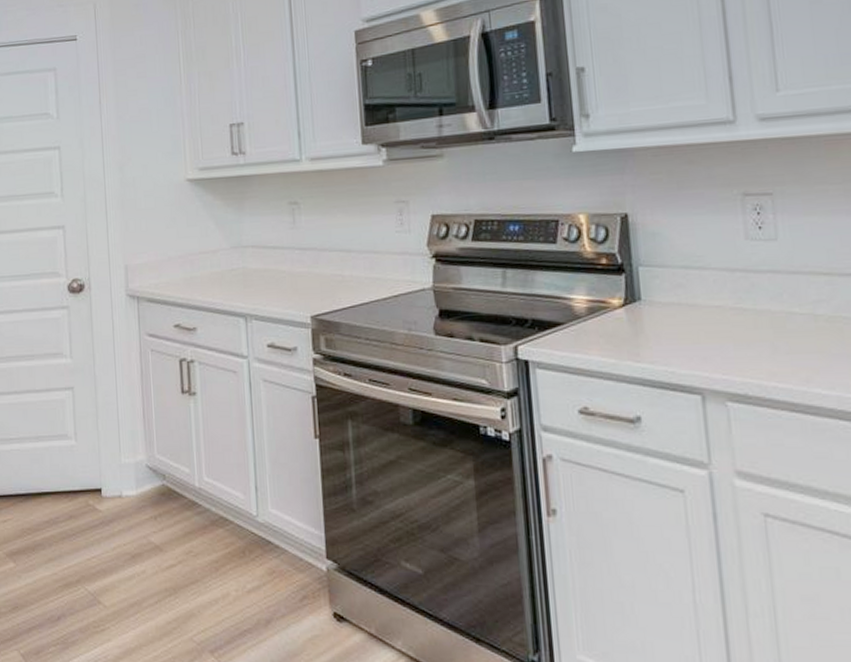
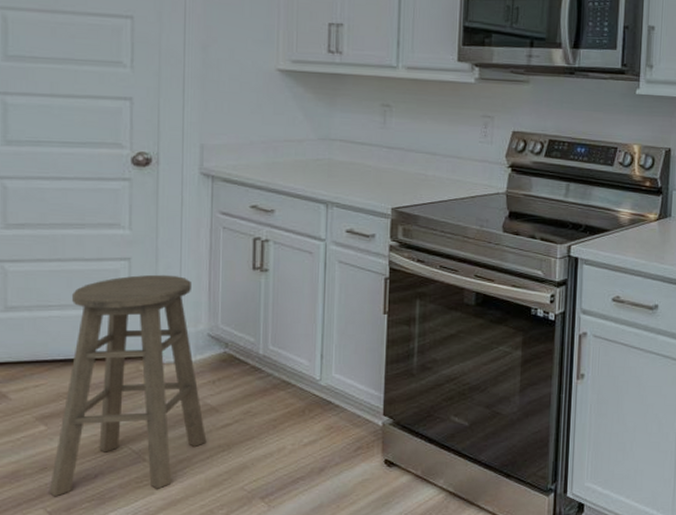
bar stool: none [20,403,154,639] -> present [49,274,207,497]

